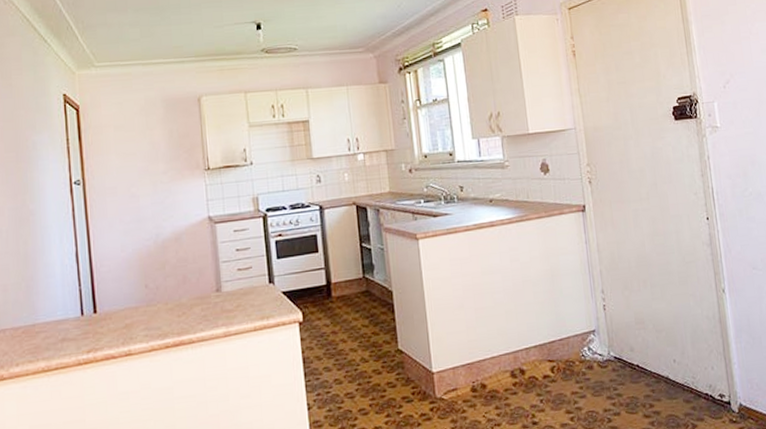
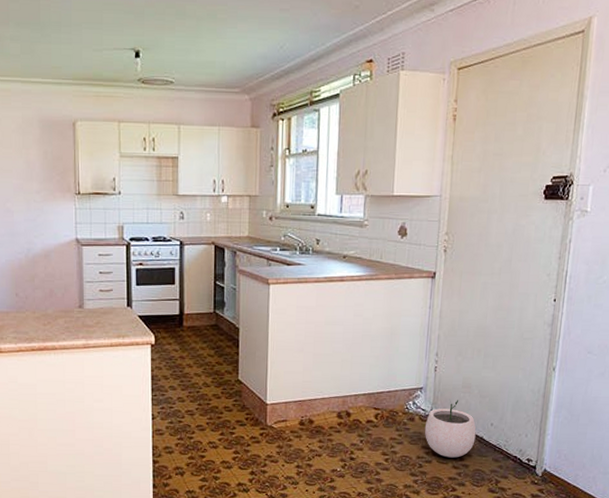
plant pot: none [605,338,661,406] -> present [424,400,476,458]

